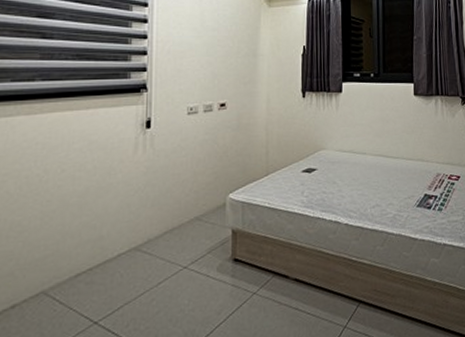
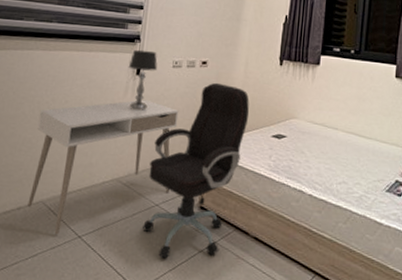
desk: none [24,153,200,327] -> present [27,99,179,235]
table lamp: none [135,99,170,167] -> present [128,49,158,111]
office chair: none [171,124,277,325] -> present [143,82,250,259]

